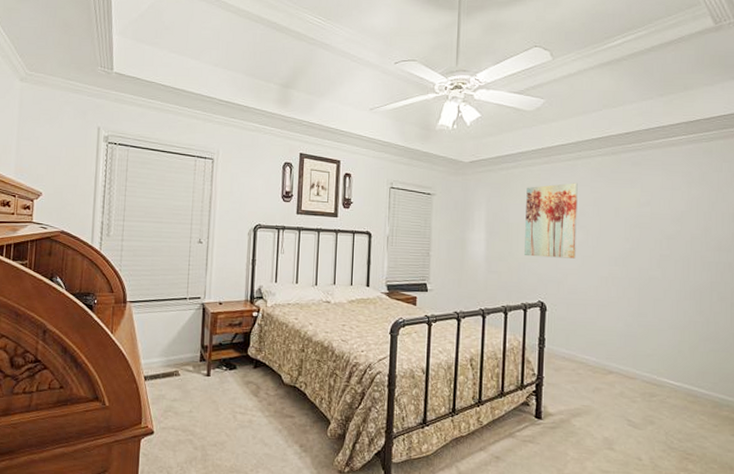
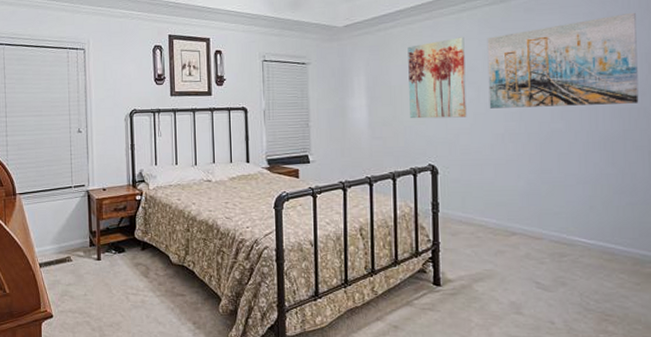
wall art: none [596,175,726,258] -> present [487,12,639,109]

